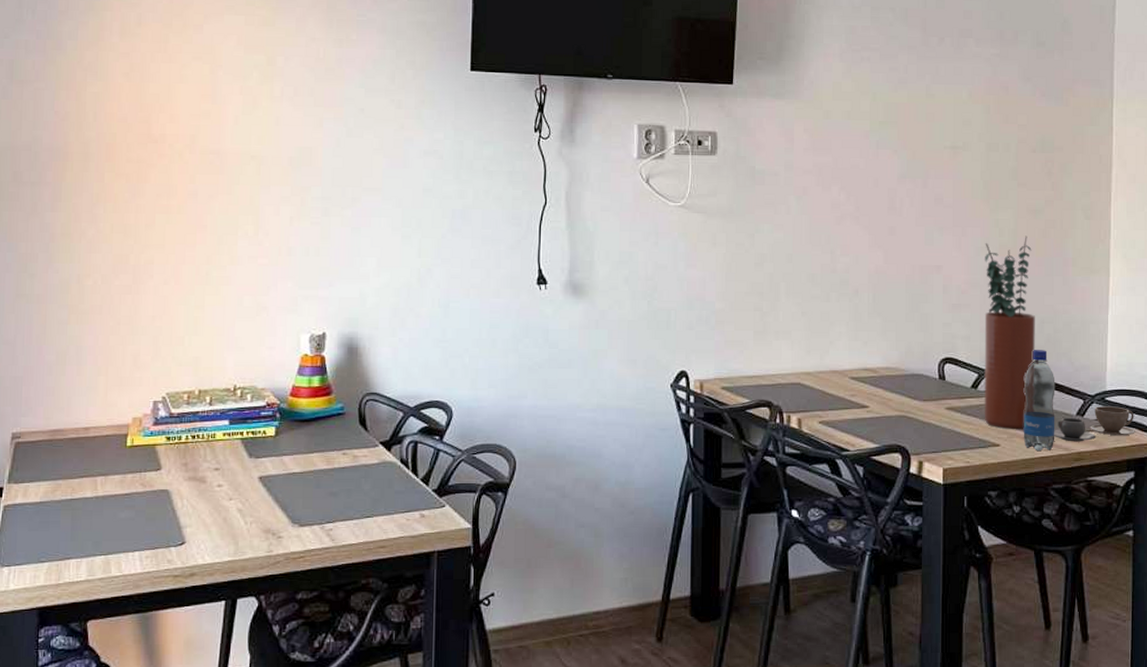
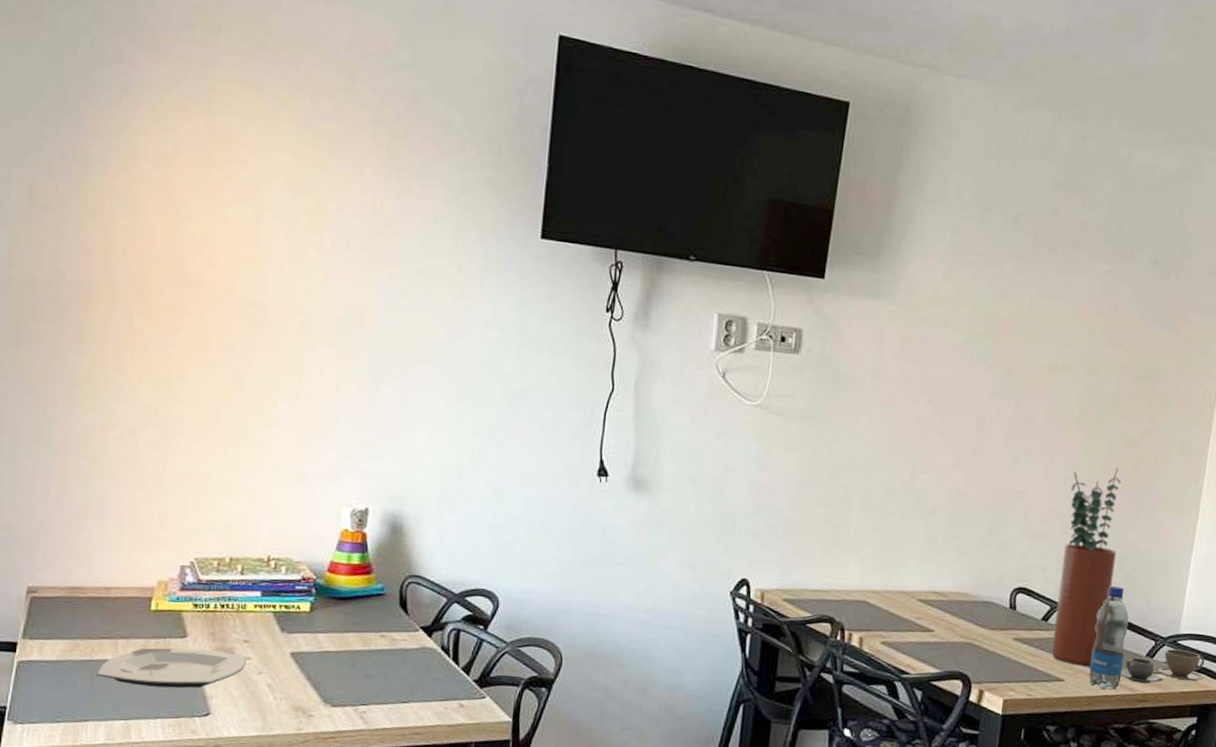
plate: none [78,480,218,520] -> present [97,648,247,688]

